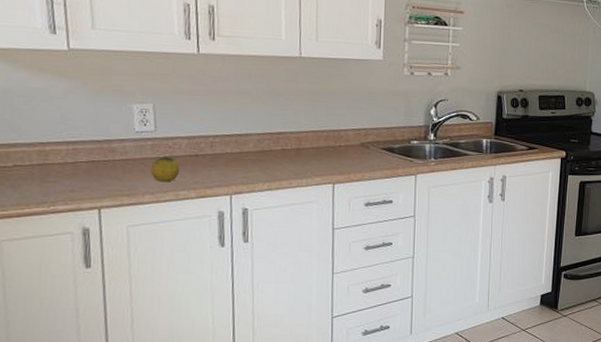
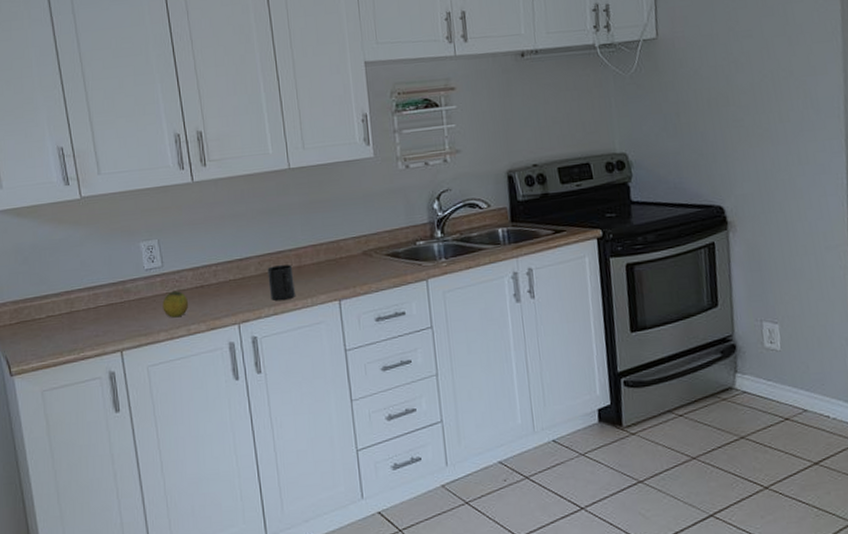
mug: none [266,145,292,178] -> present [267,264,295,302]

